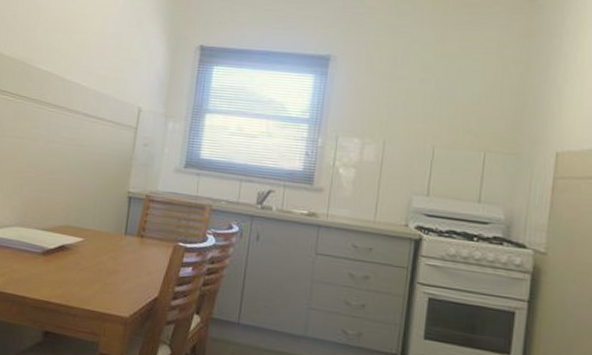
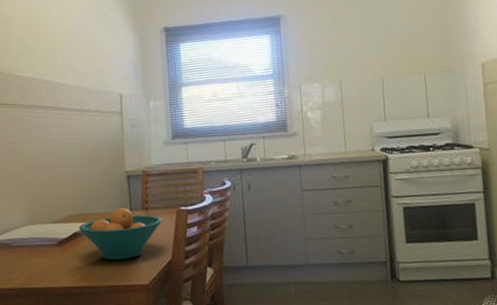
fruit bowl: none [67,228,157,286] -> present [78,207,163,261]

